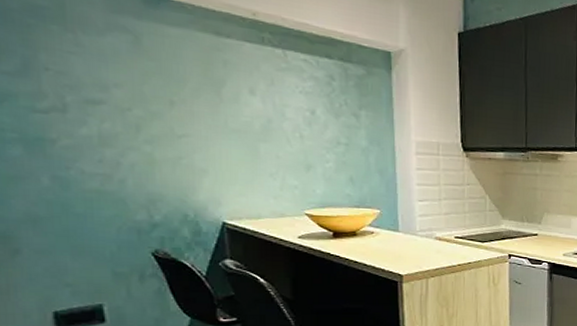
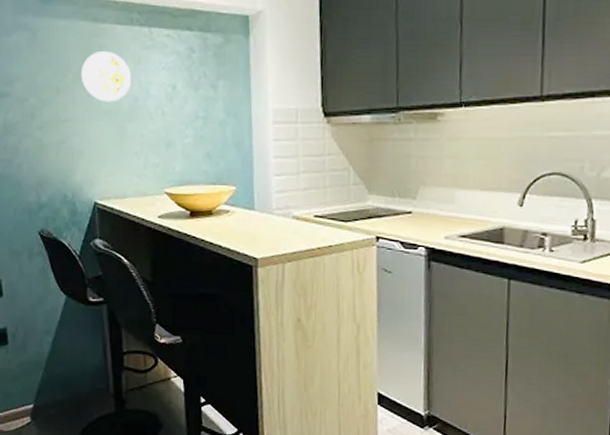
decorative plate: none [200,67,263,121] -> present [80,51,131,102]

